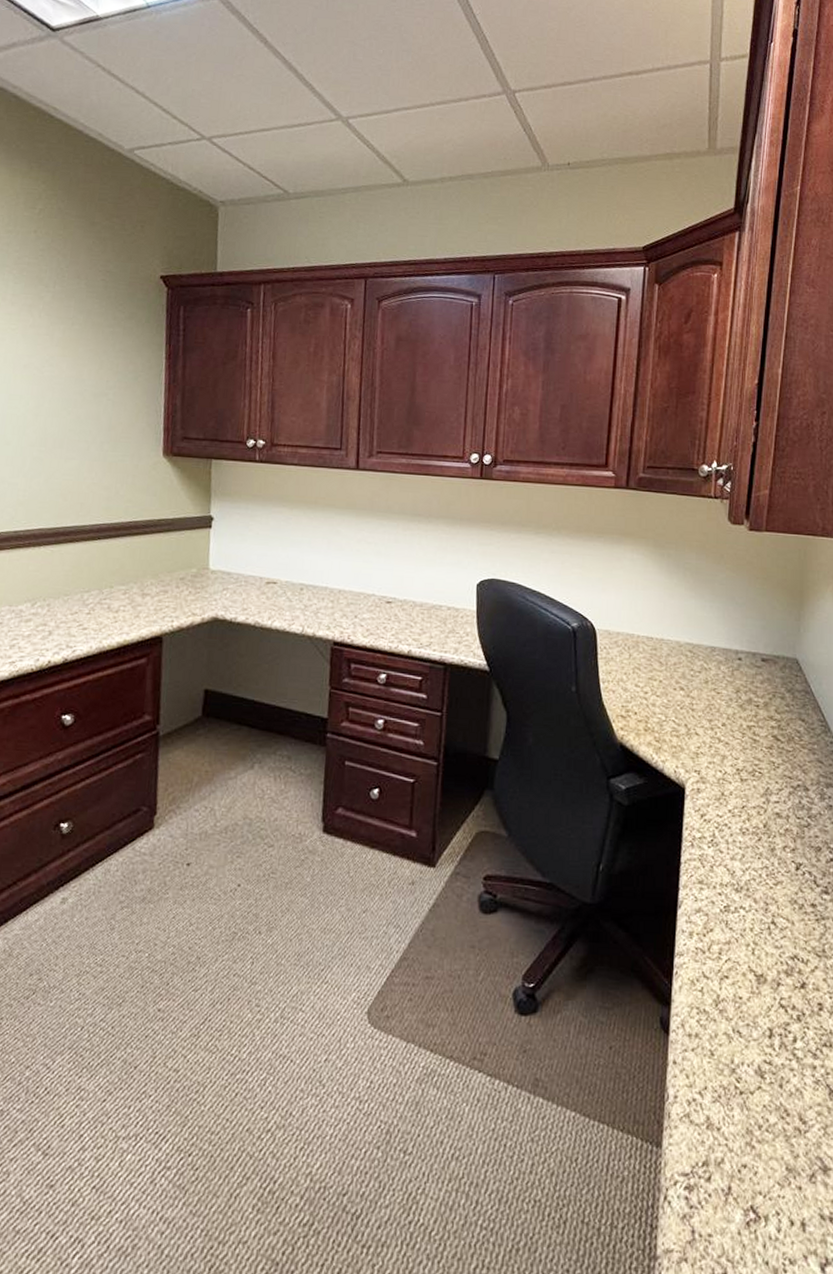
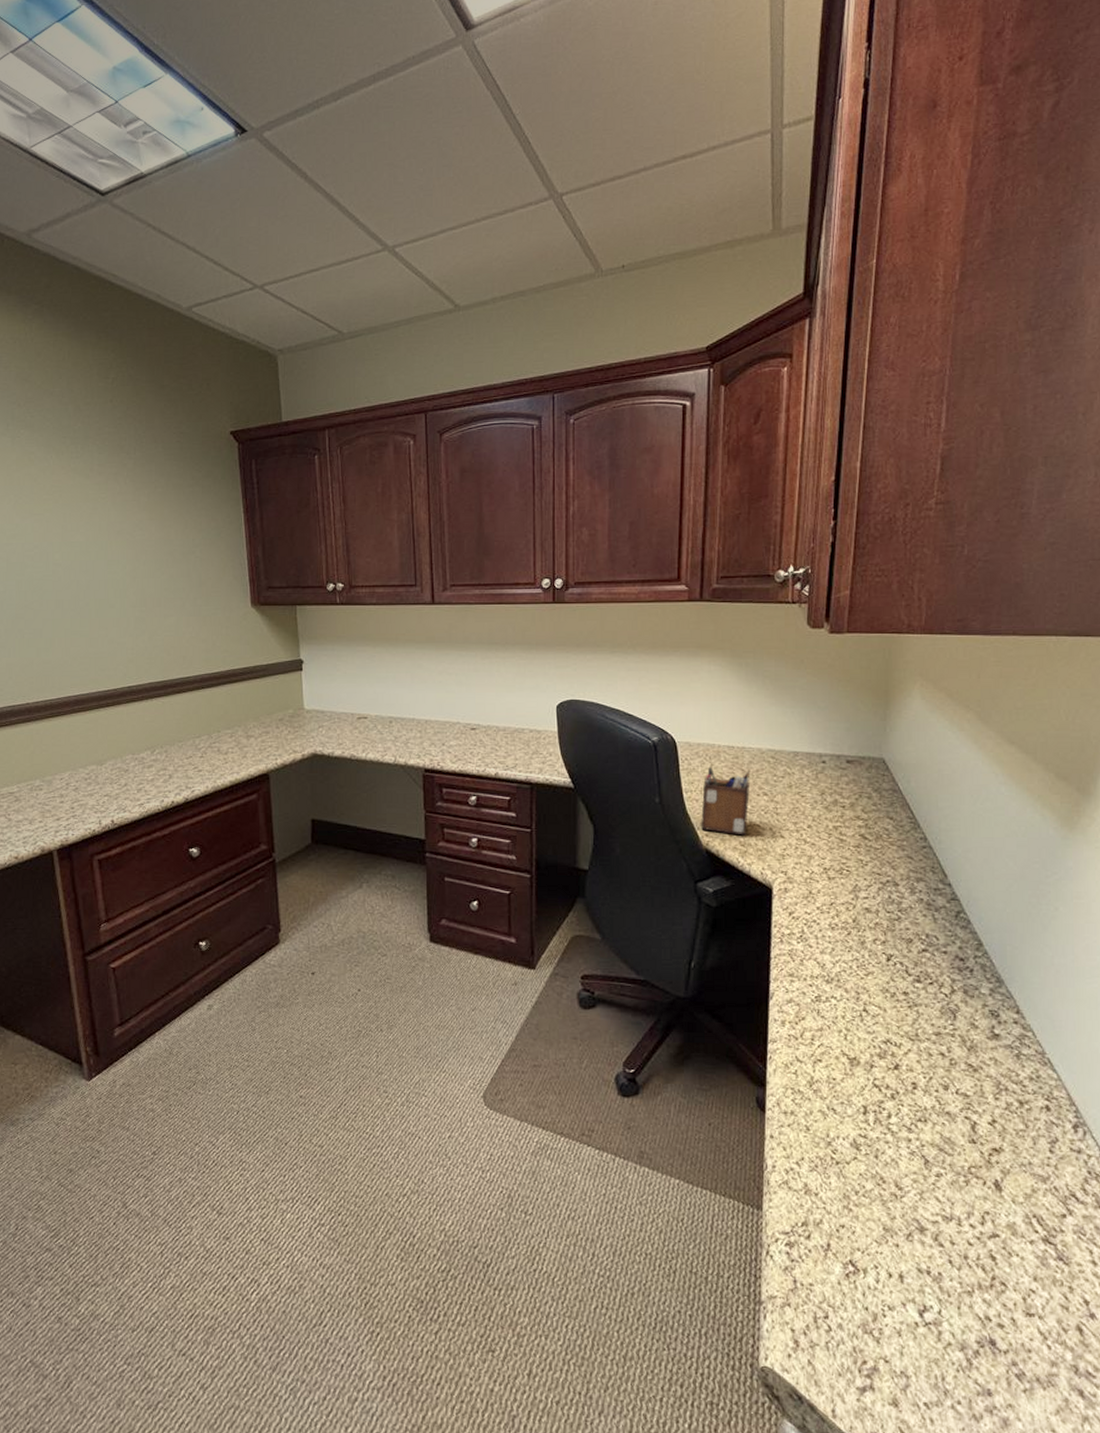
desk organizer: none [616,656,667,731] -> present [701,766,750,836]

